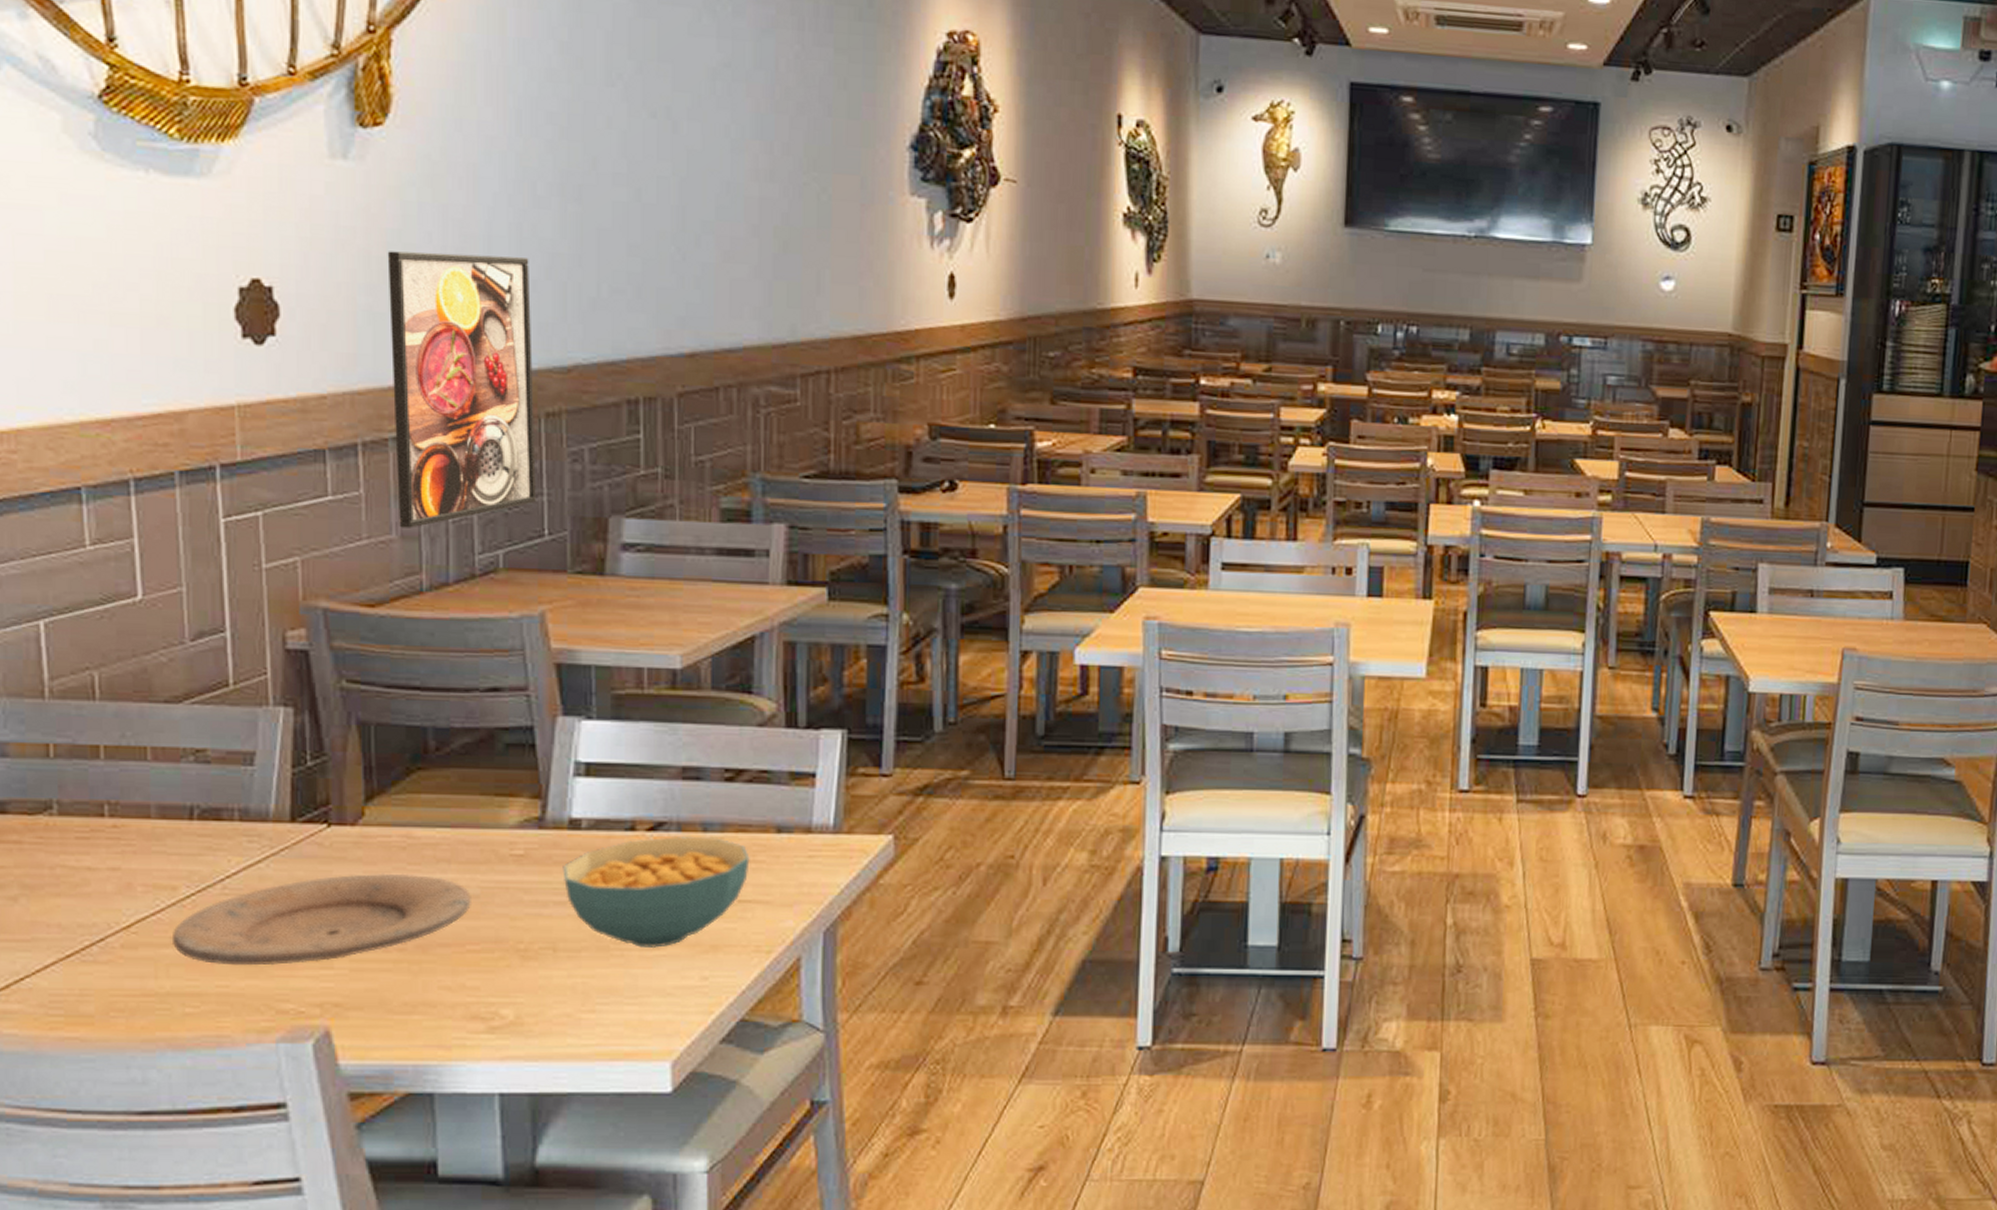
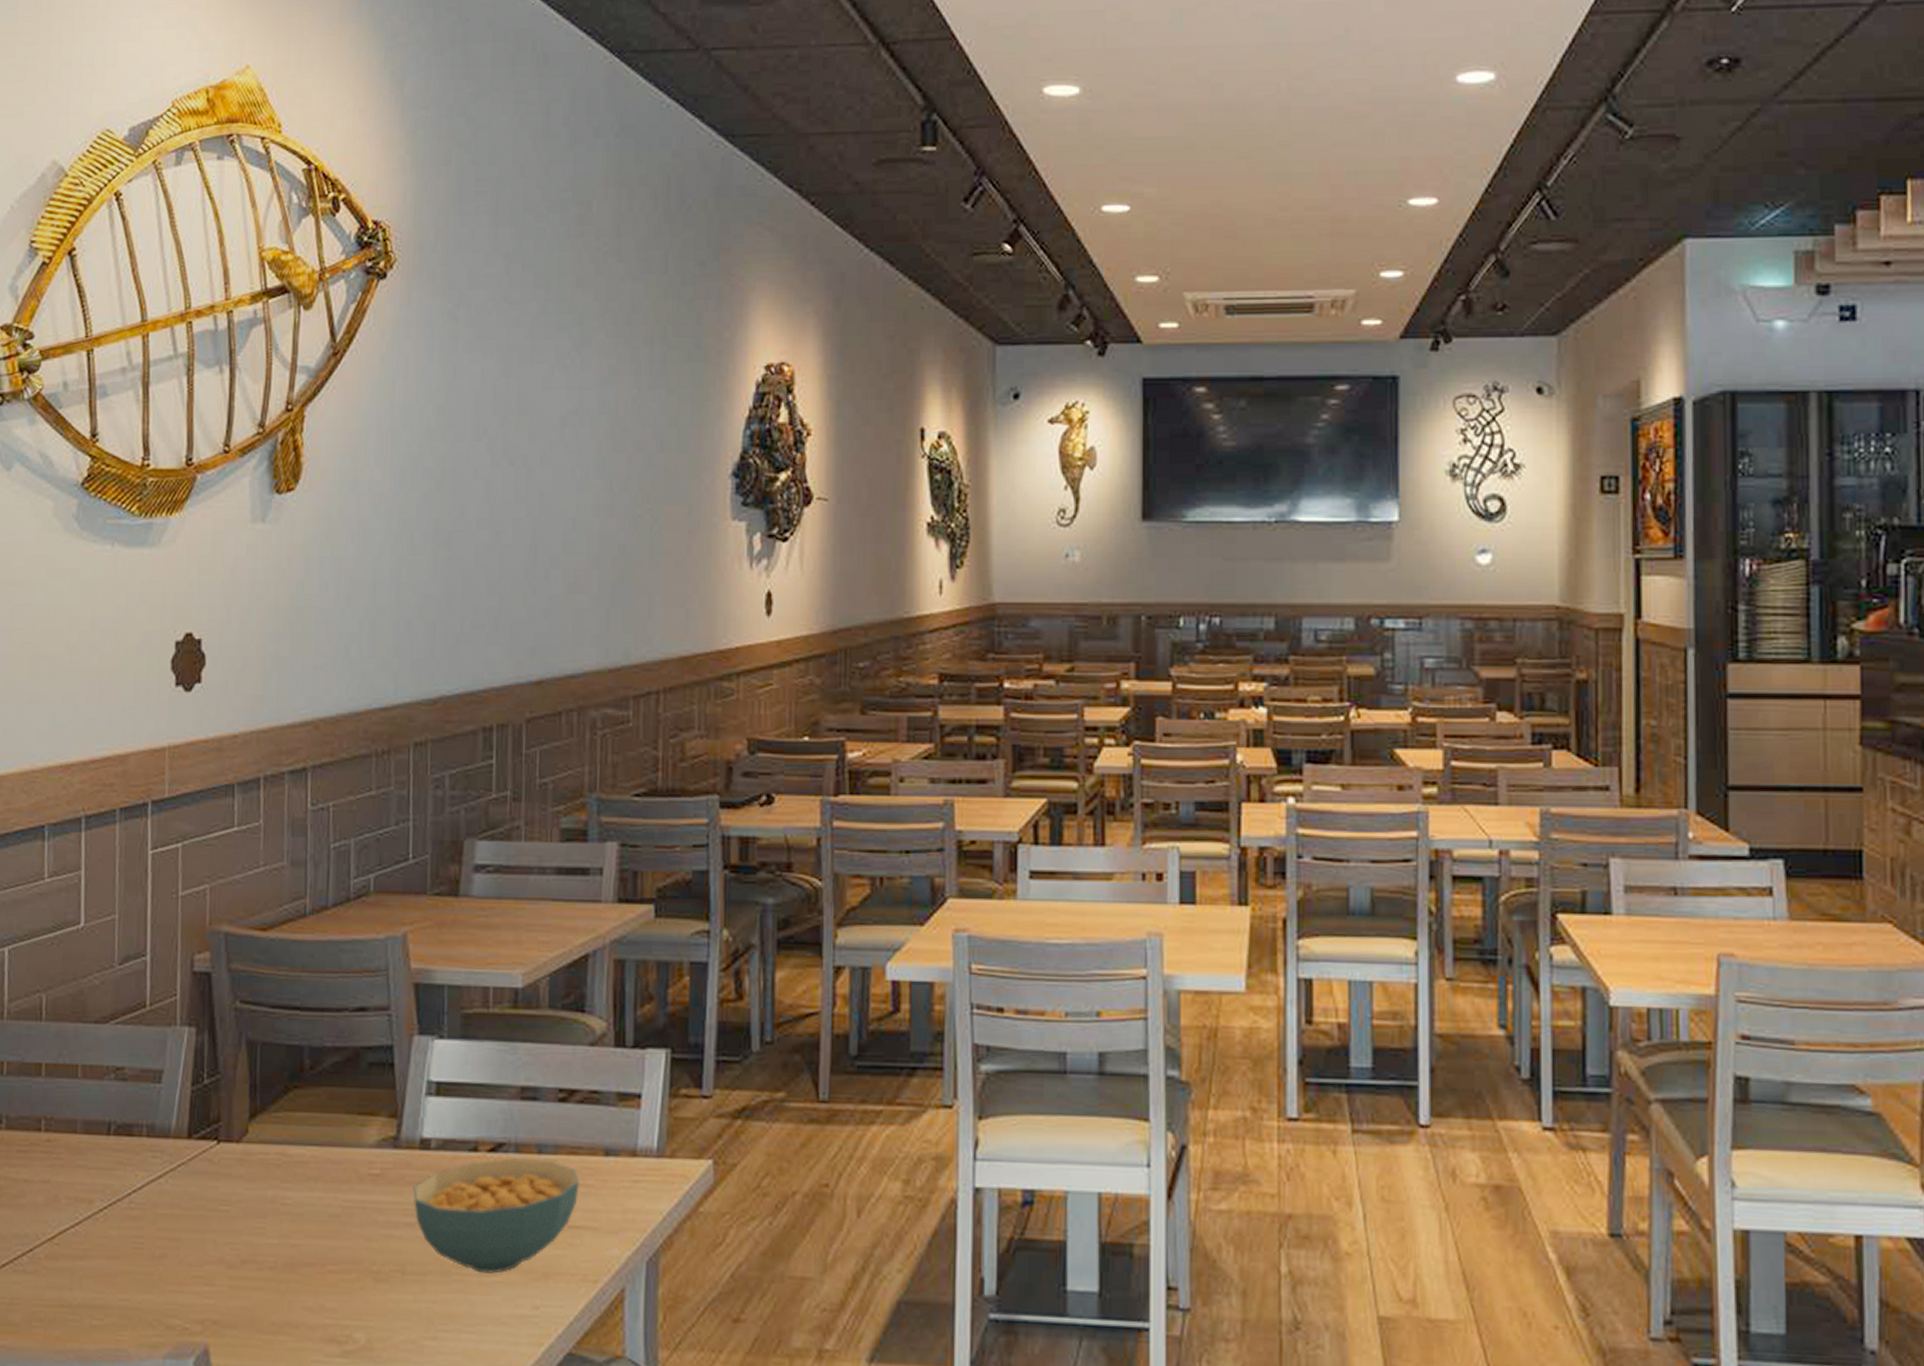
plate: present [173,873,471,966] -> none [86,1190,333,1280]
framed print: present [387,251,536,528] -> none [290,600,406,855]

